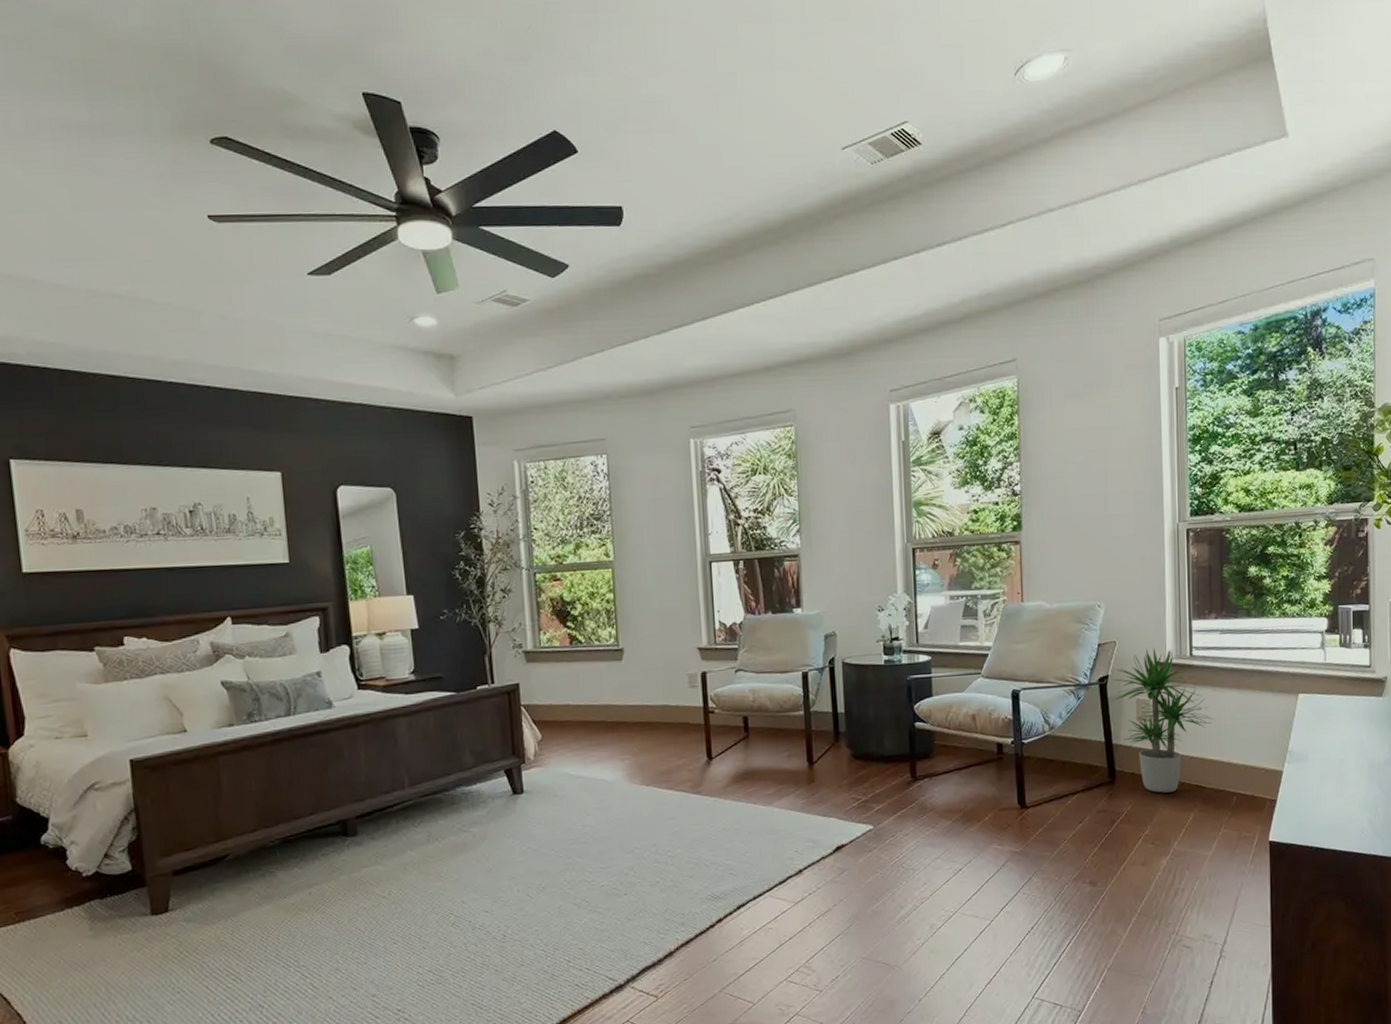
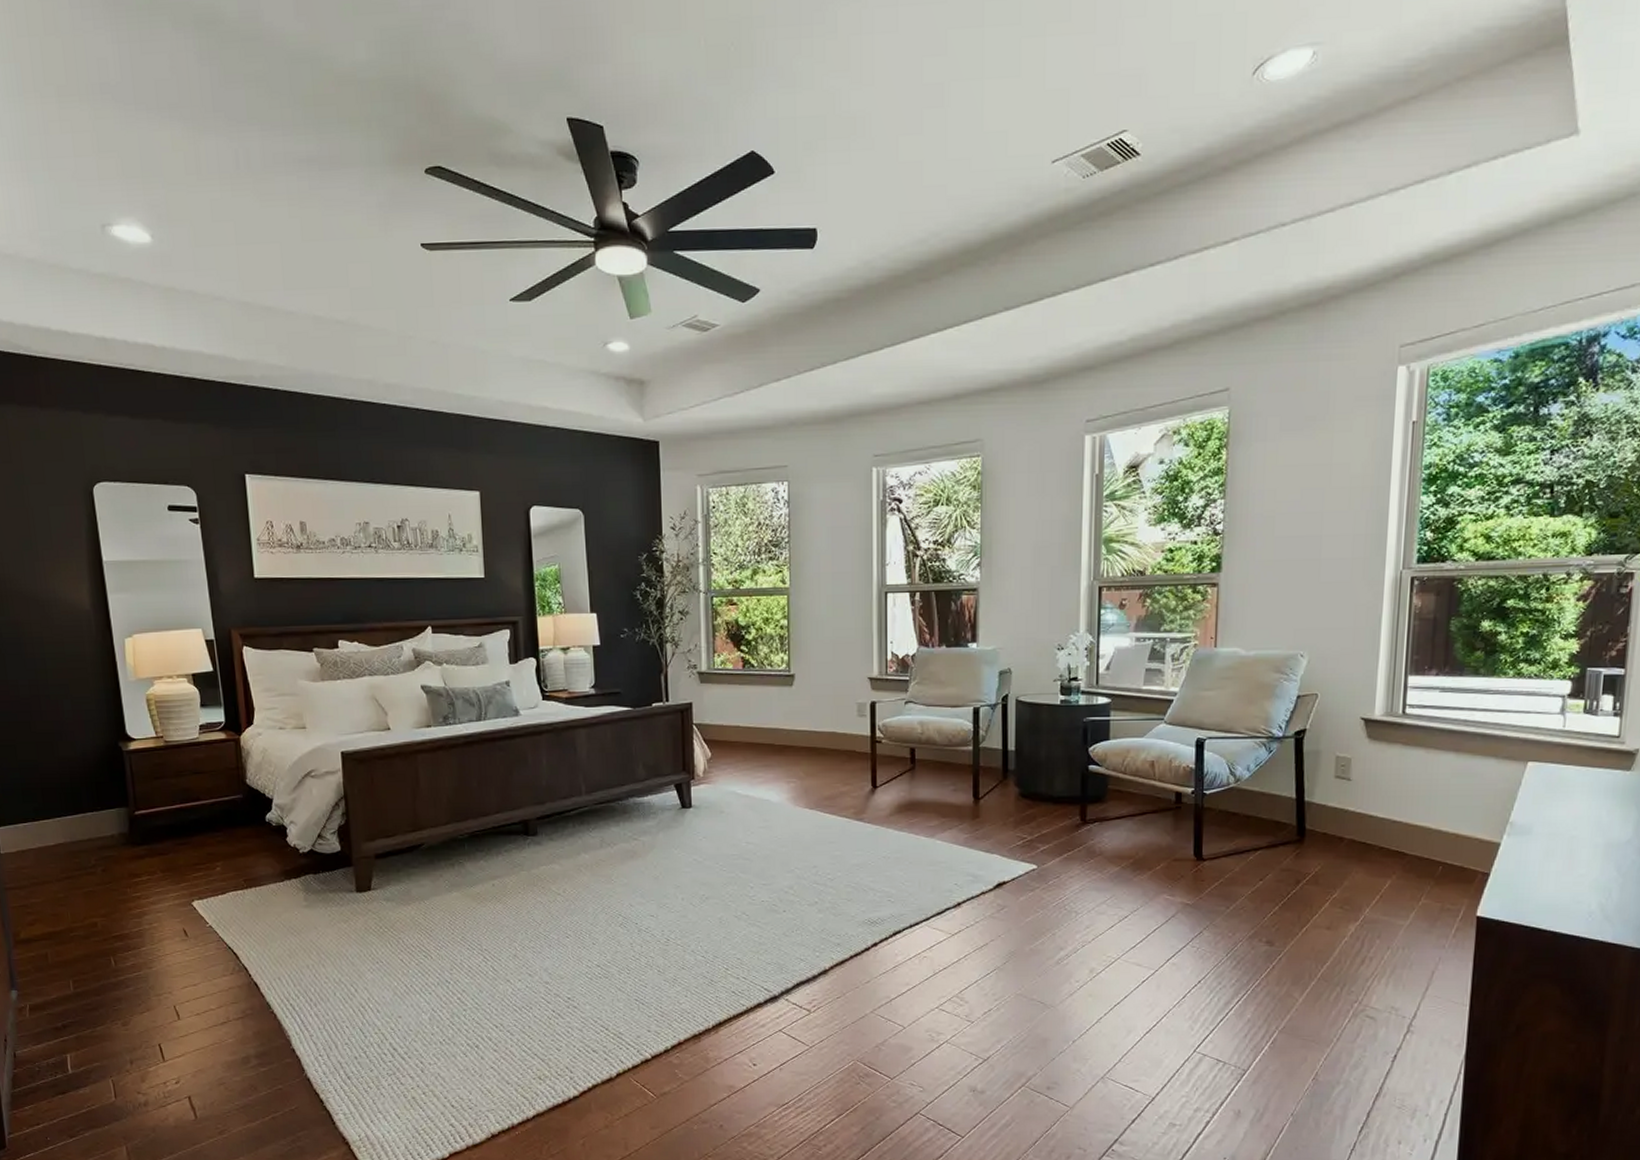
potted plant: present [1110,647,1214,793] -> none [1306,702,1424,856]

